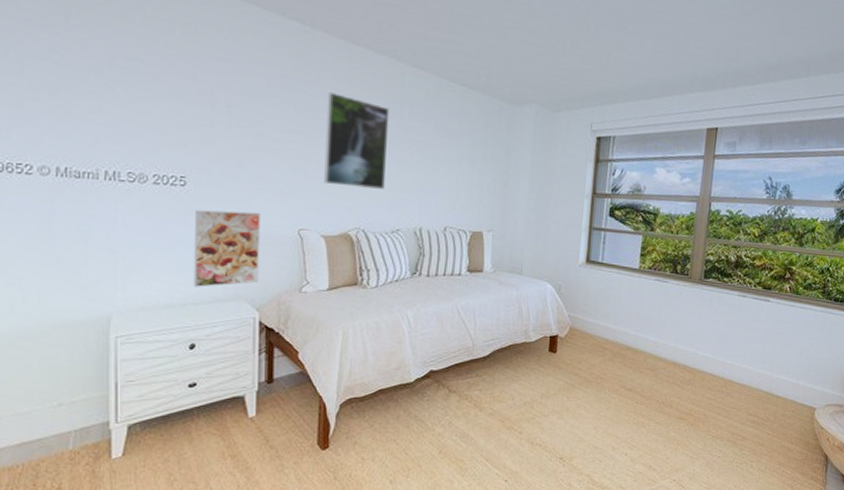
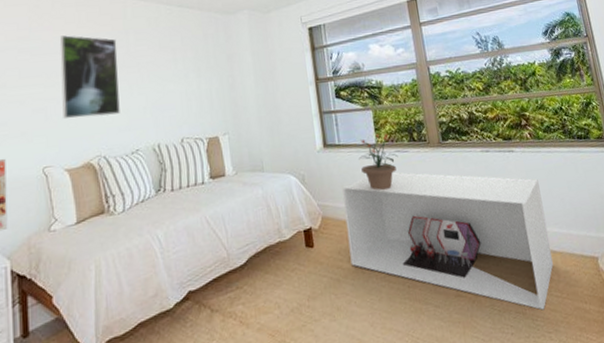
storage bench: none [588,298,784,443] -> present [342,172,553,310]
potted plant: none [618,259,657,313] -> present [359,133,398,191]

